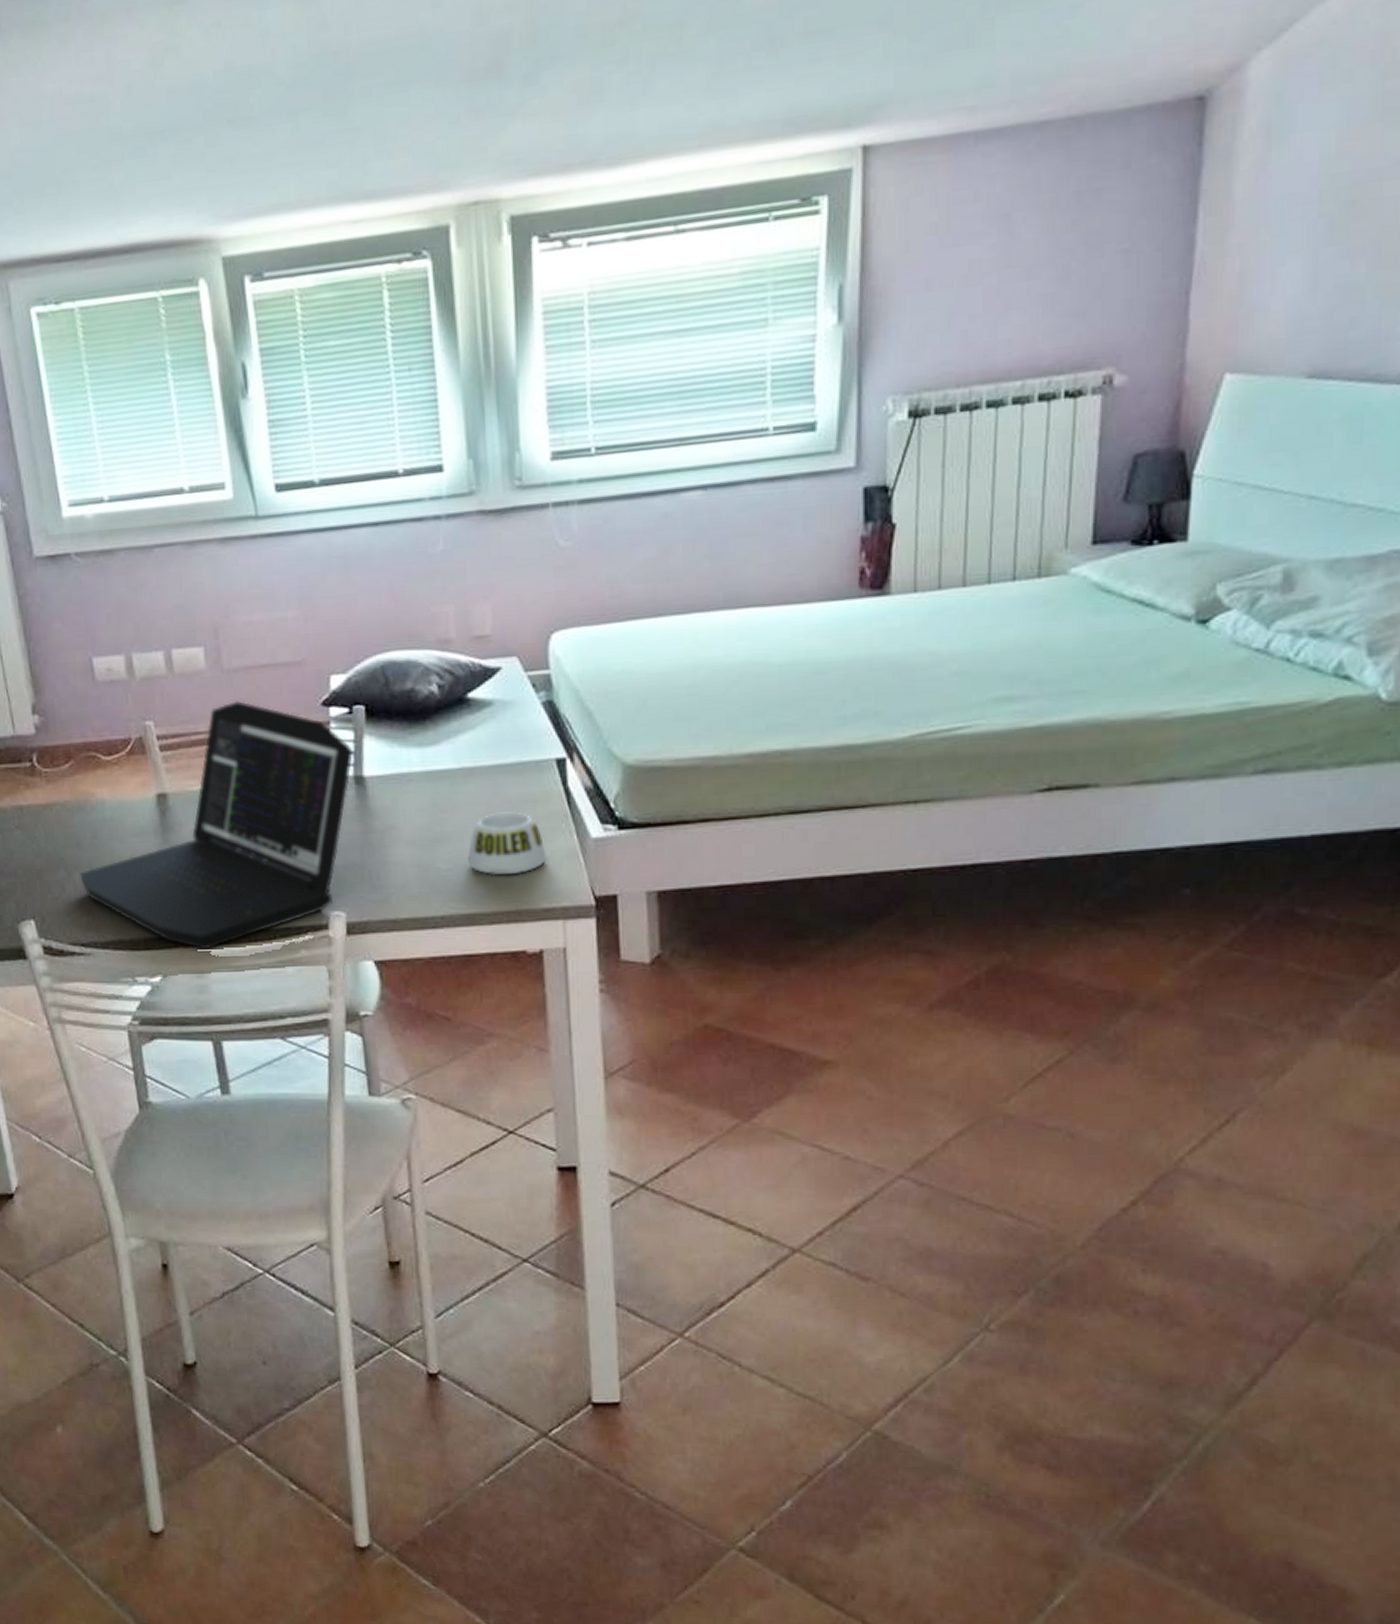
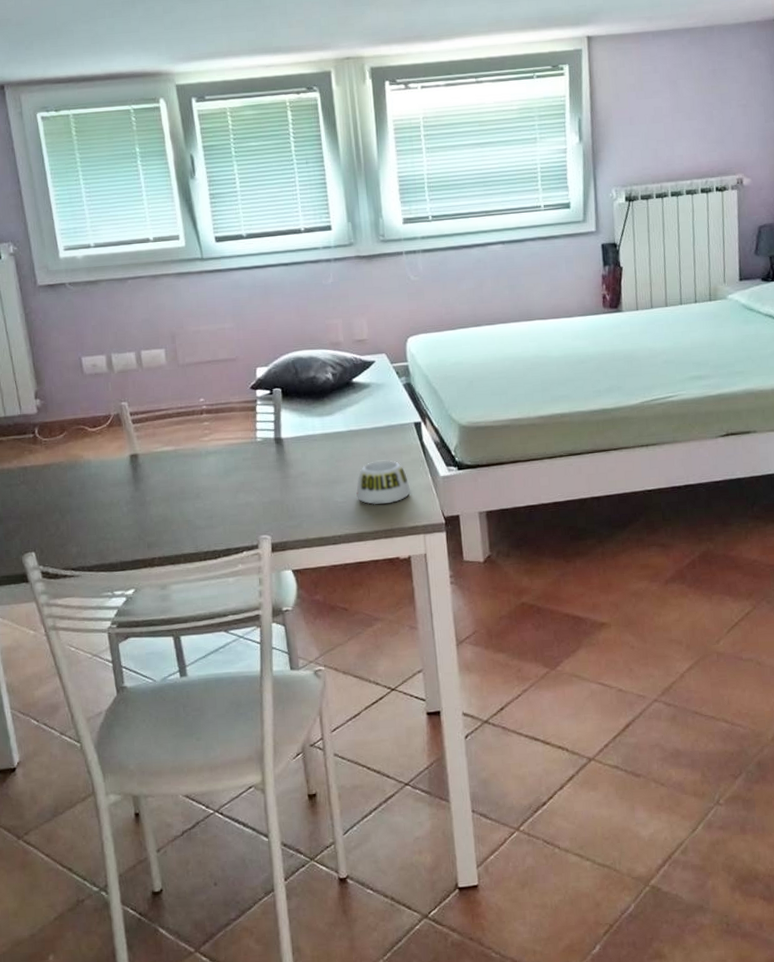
laptop: present [80,701,354,950] -> none [71,387,275,568]

